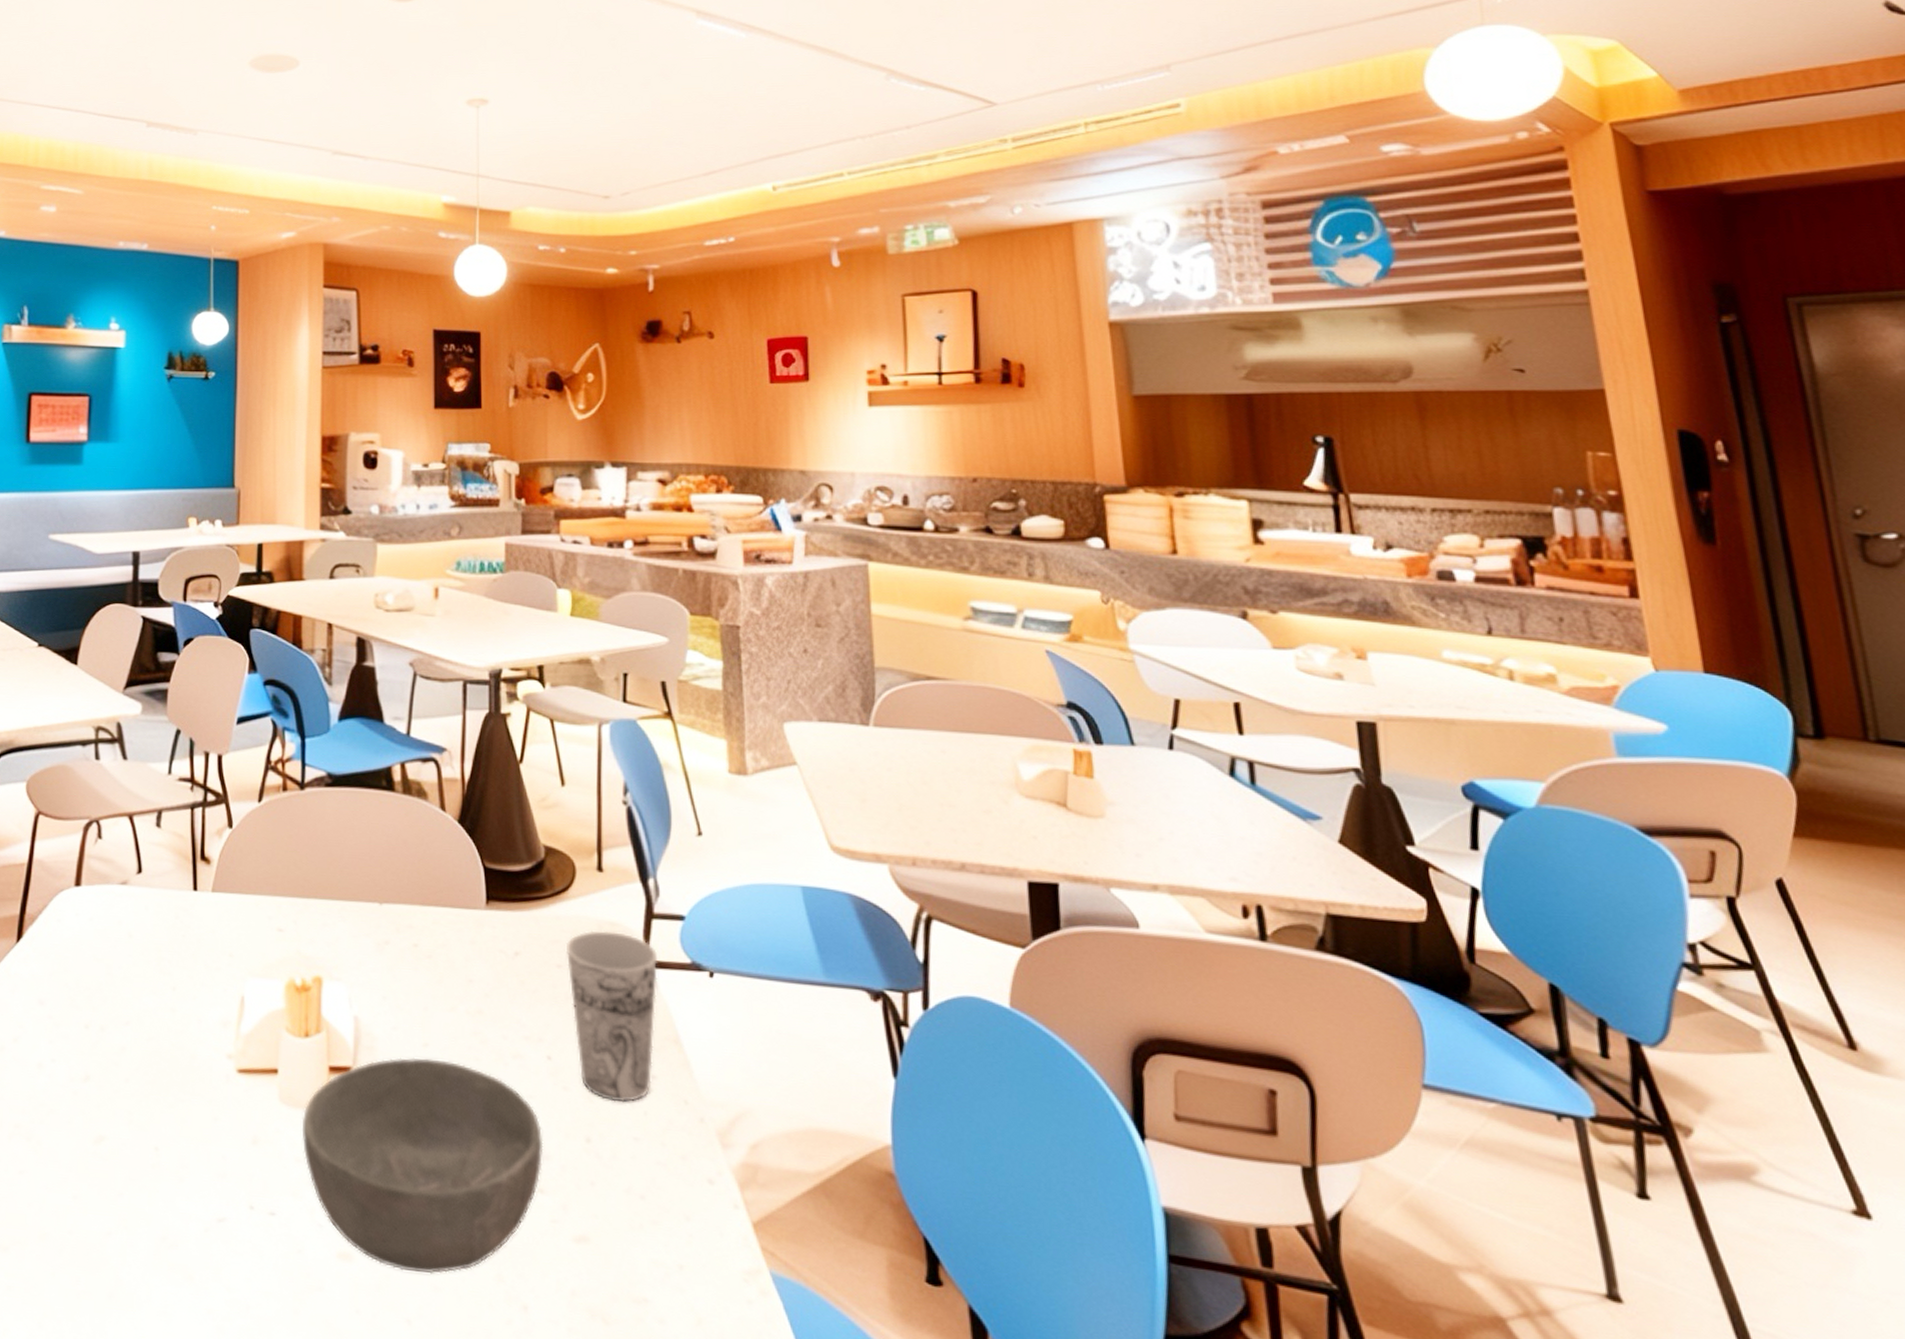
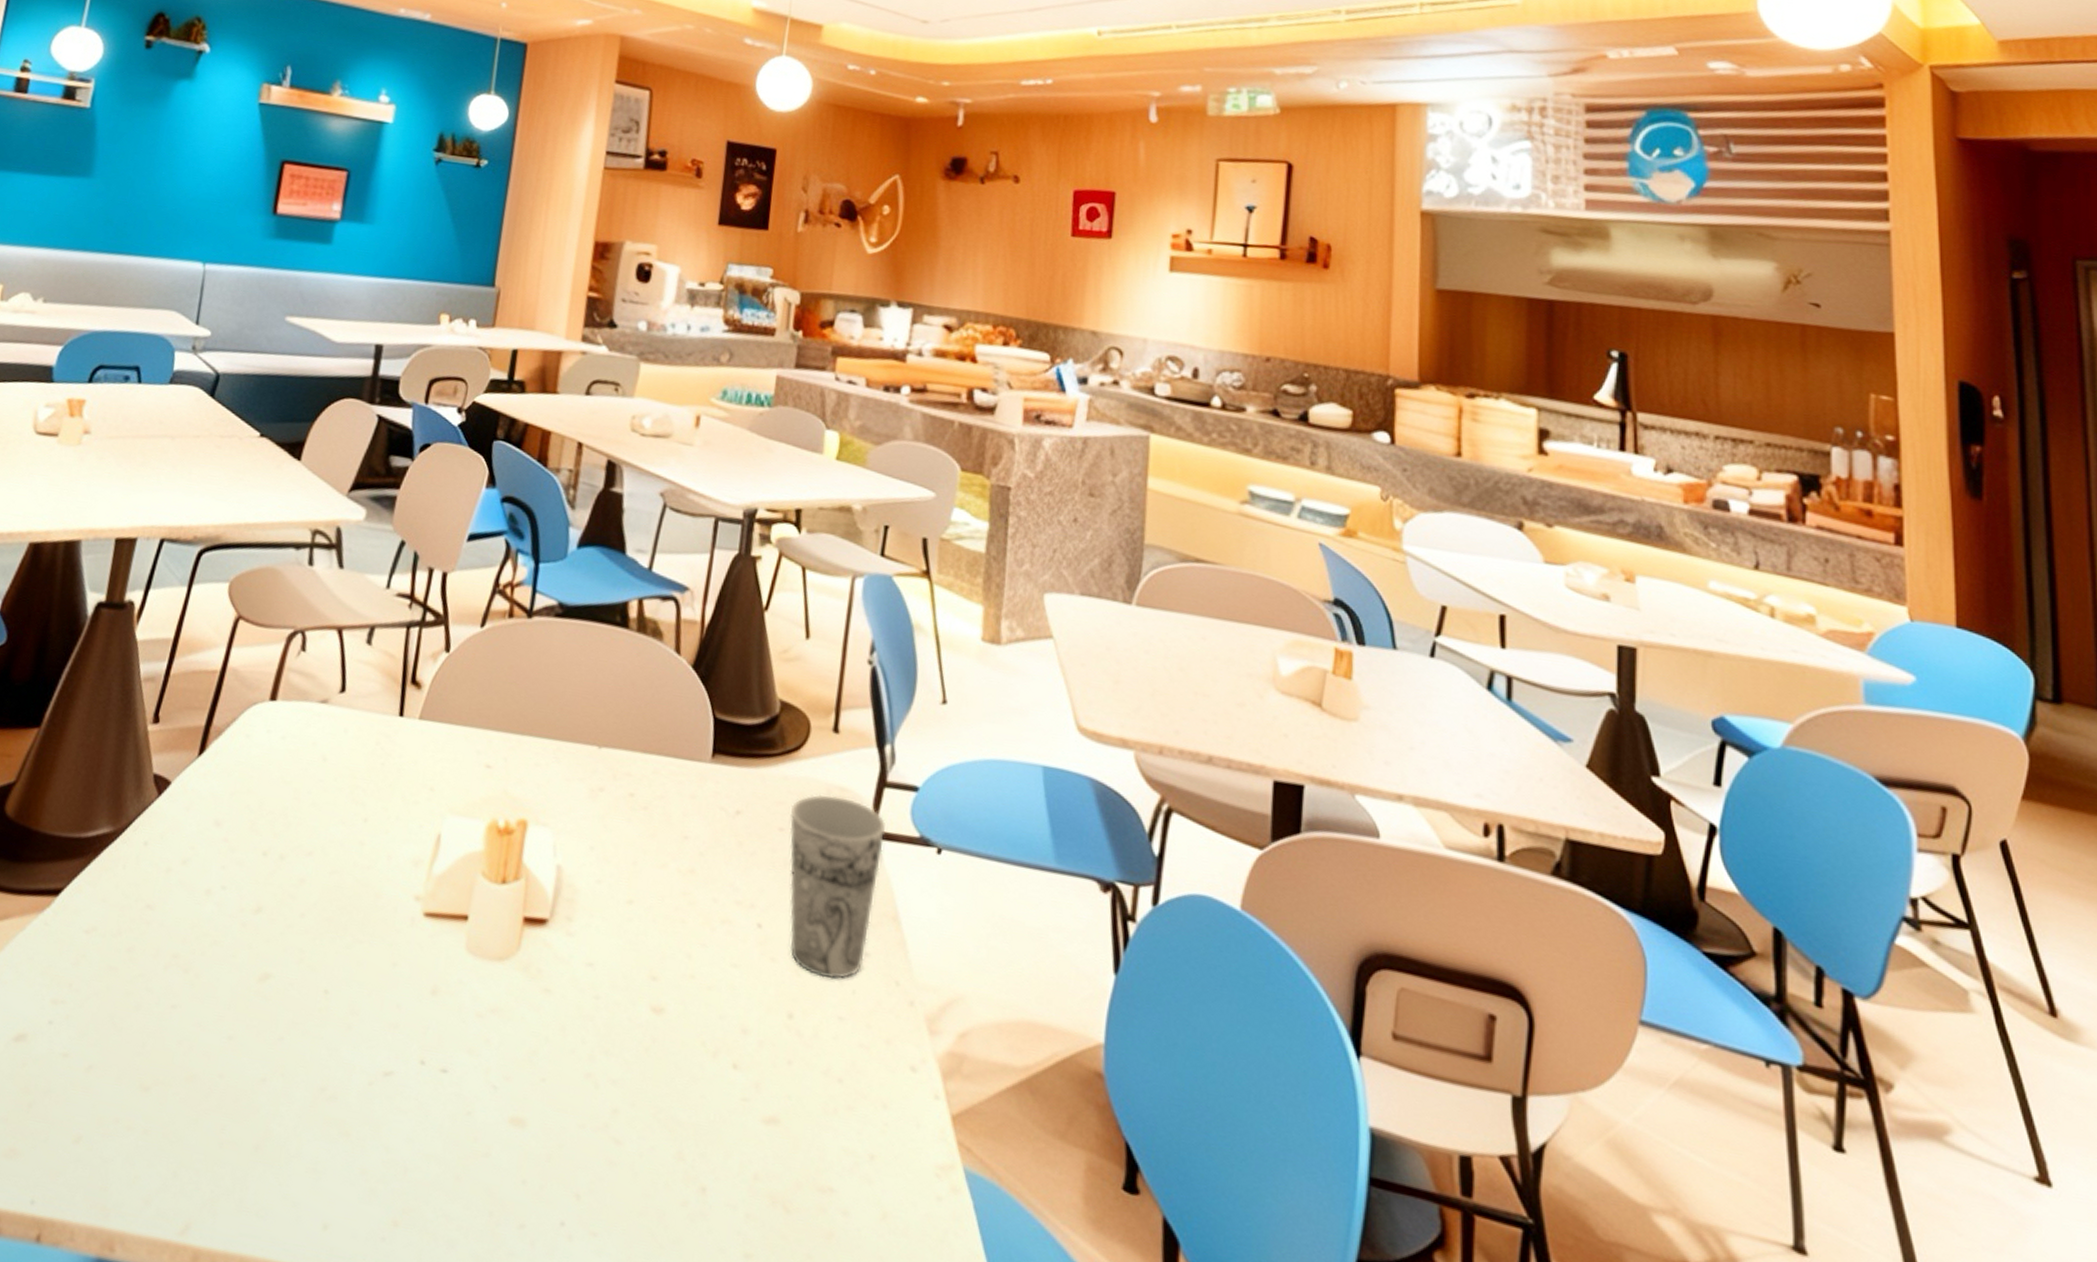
bowl: present [302,1057,544,1275] -> none [485,913,744,1148]

